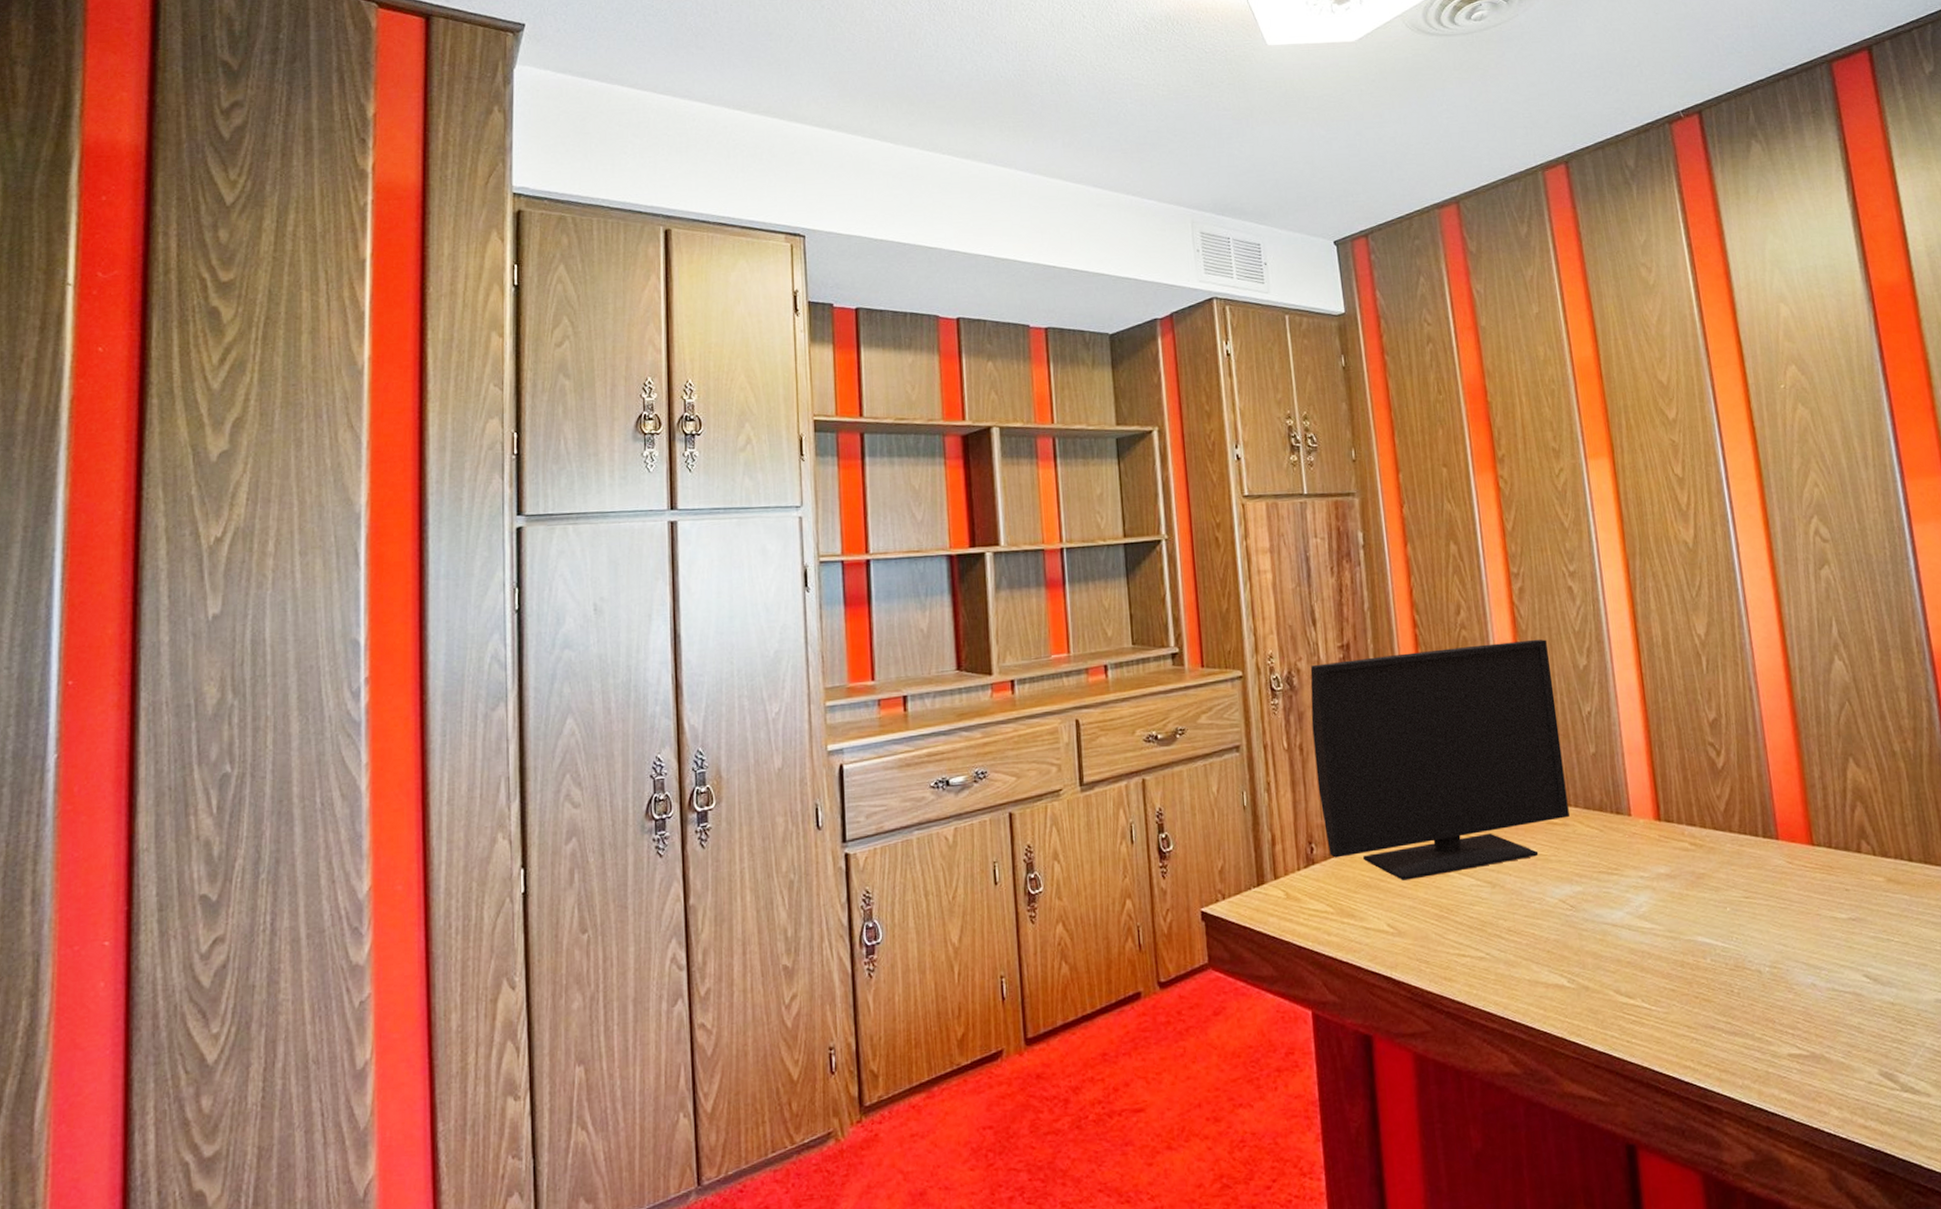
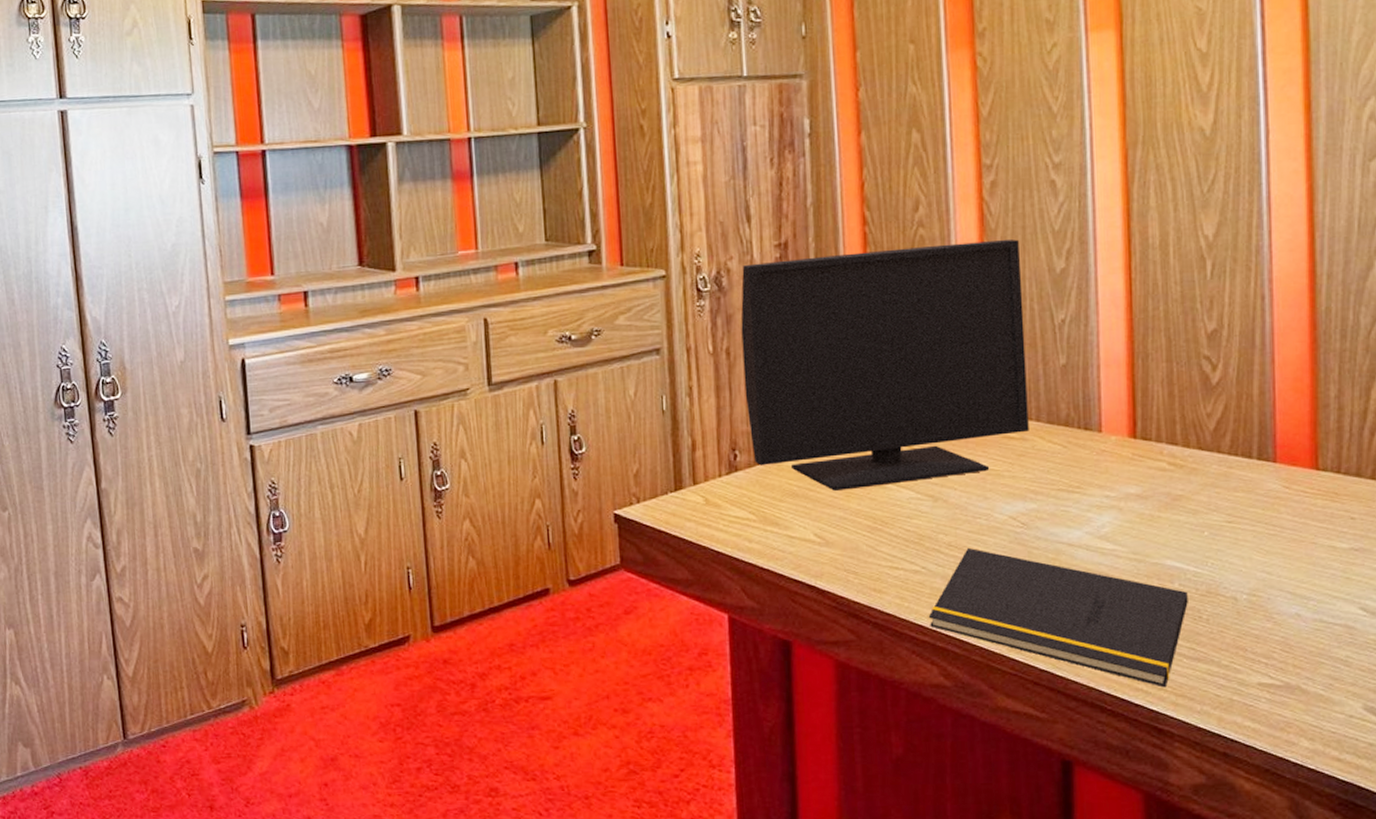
notepad: none [1495,932,1721,1064] -> present [928,547,1188,688]

